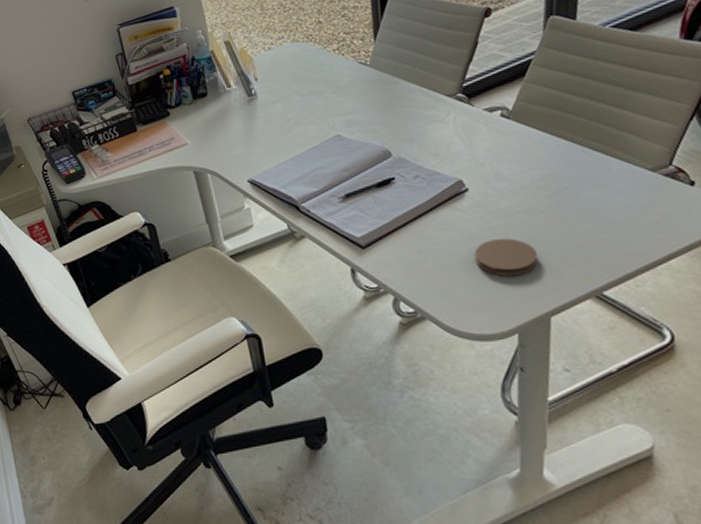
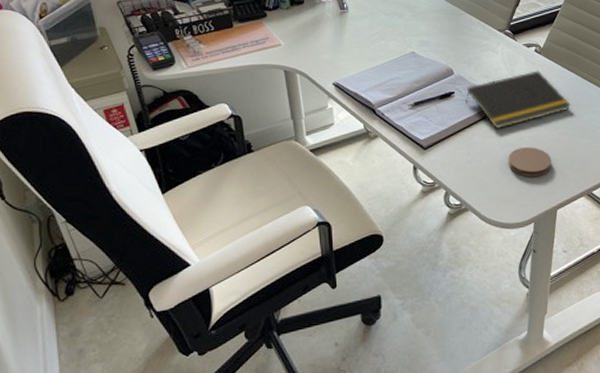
notepad: none [410,140,560,219] -> present [465,70,571,130]

